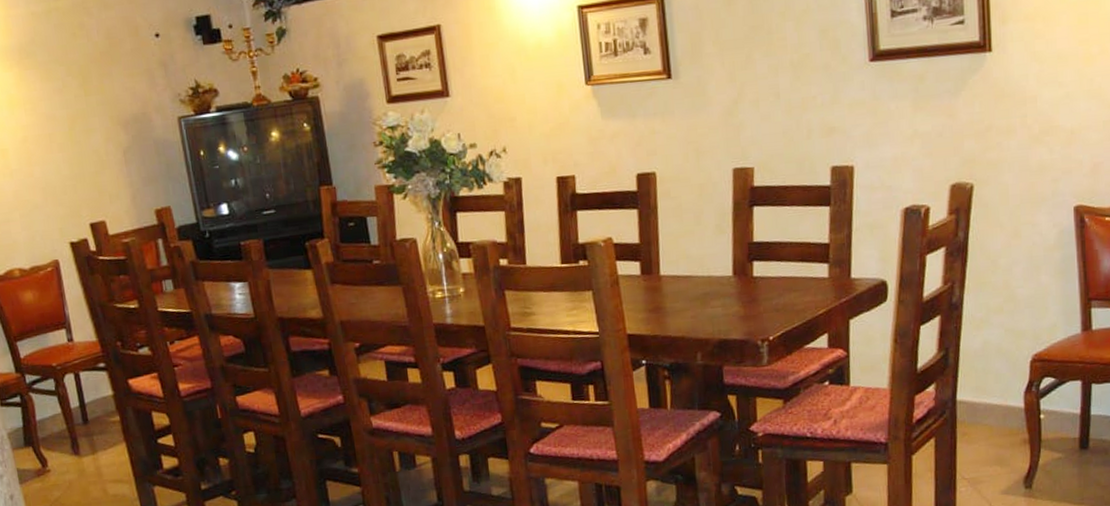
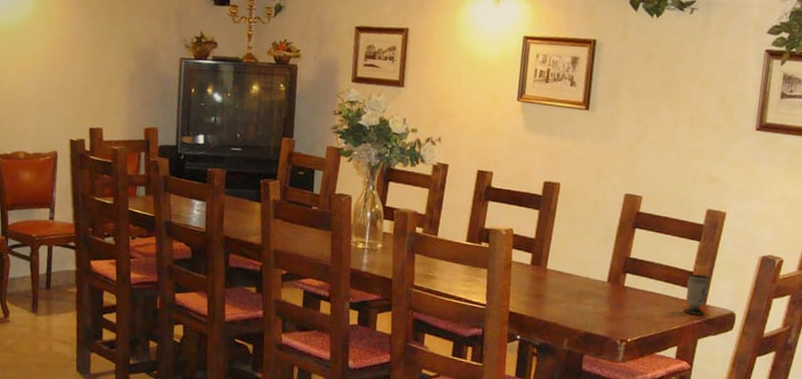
cup: none [824,244,852,293] -> present [684,274,711,315]

